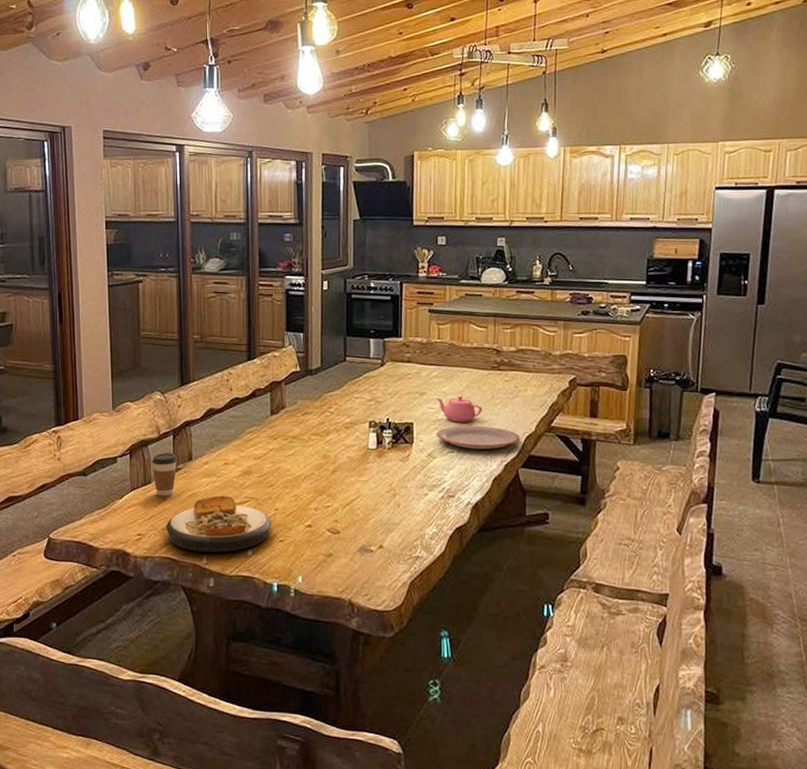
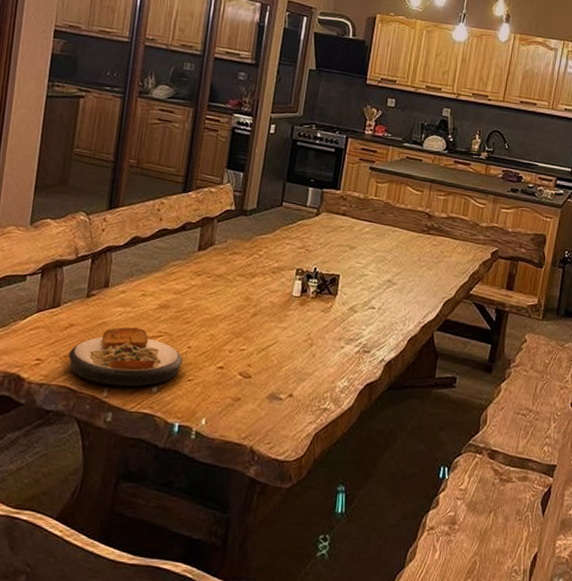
coffee cup: present [152,453,177,497] -> none [63,276,92,322]
teapot: present [436,395,482,422] -> none [364,253,408,281]
plate: present [436,425,521,449] -> none [360,283,440,310]

